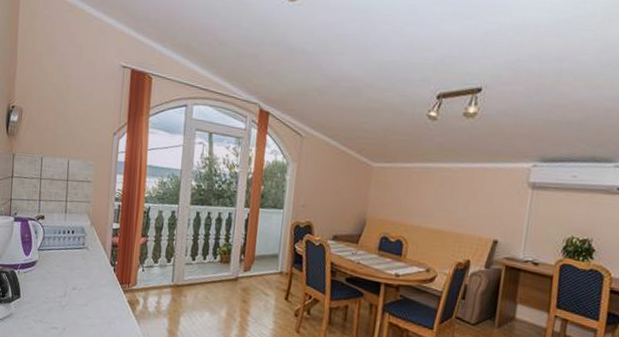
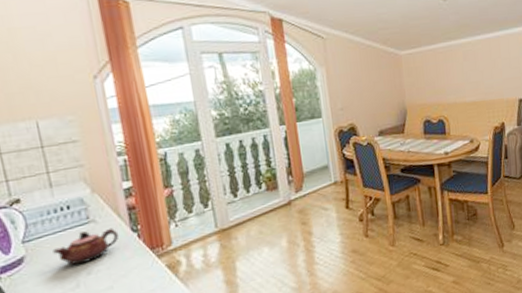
teapot: none [55,254,101,280] -> present [53,227,120,266]

